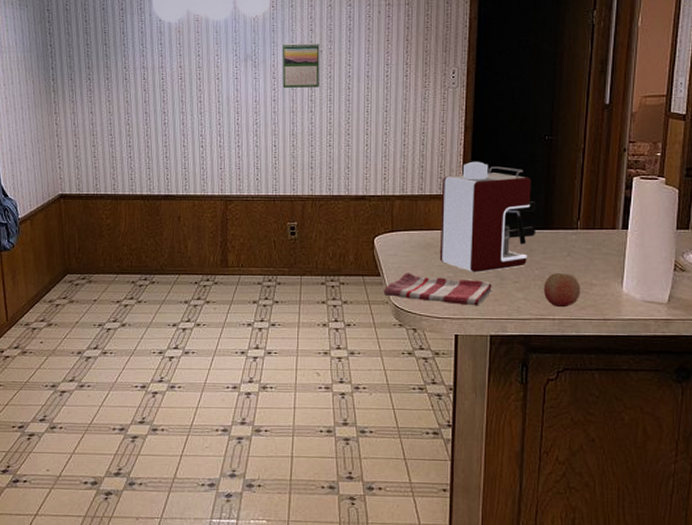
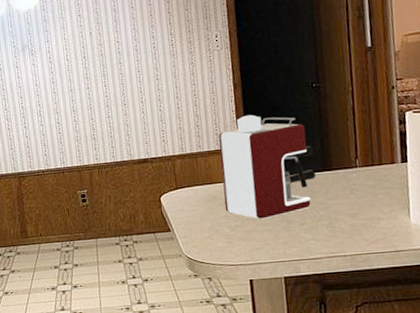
calendar: present [282,42,320,89] -> none [55,26,93,71]
dish towel: present [383,273,492,306] -> none [175,225,281,251]
fruit: present [544,272,581,308] -> none [331,210,369,244]

